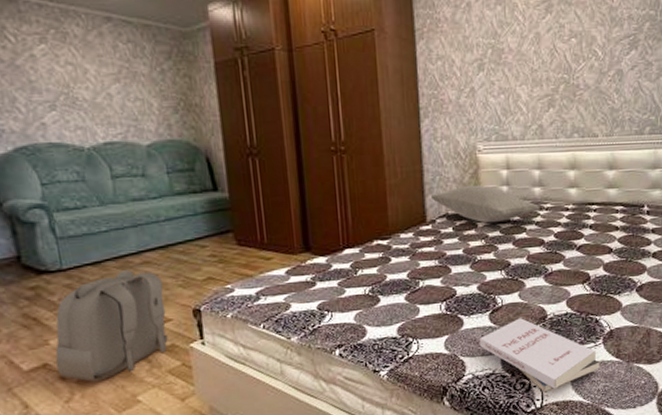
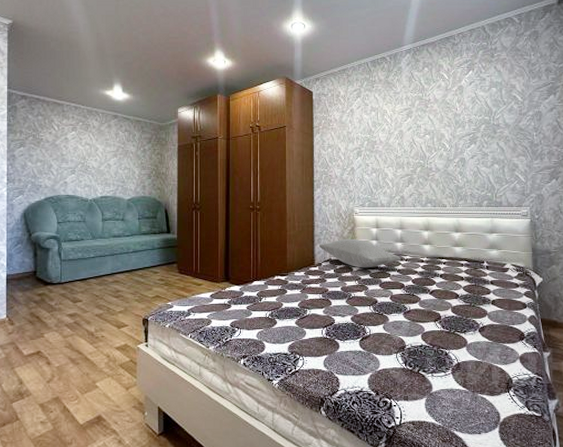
backpack: present [55,270,168,382] -> none [46,286,126,368]
books: present [479,318,600,393] -> none [351,346,449,412]

